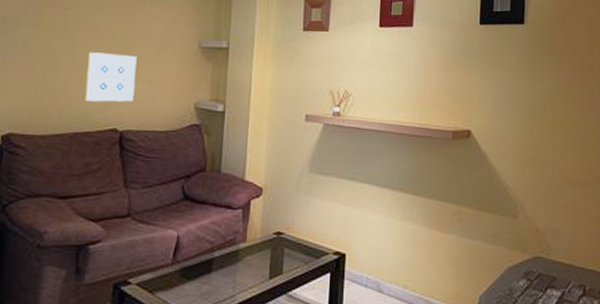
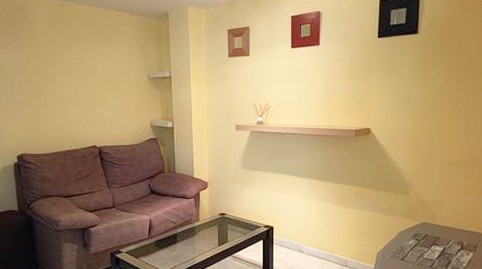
wall art: present [85,52,137,102] -> none [66,89,105,127]

